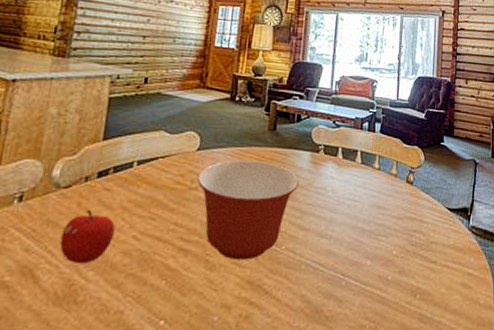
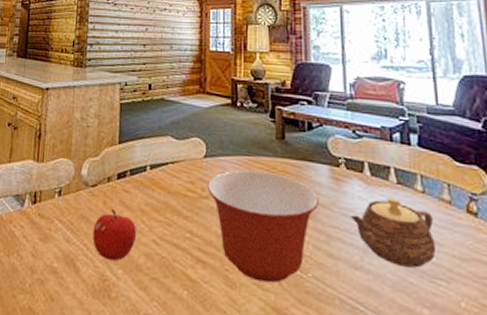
teapot: none [322,175,383,230] -> present [350,197,437,268]

